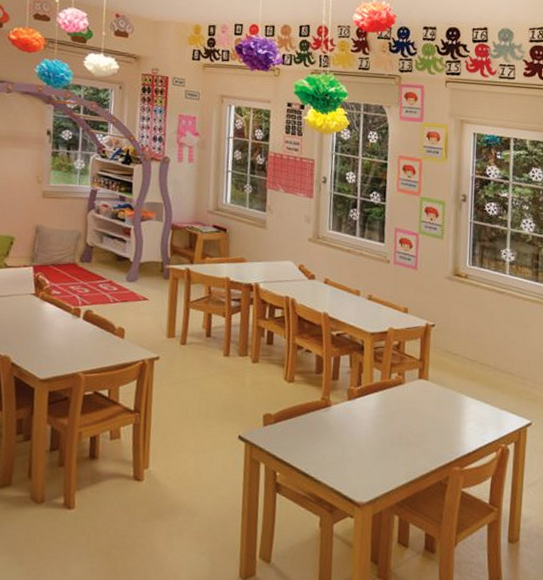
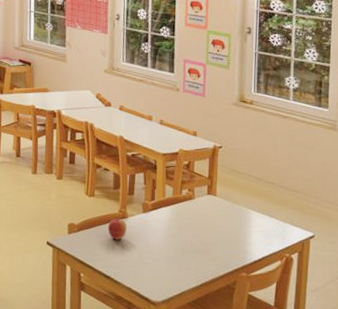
apple: none [308,407,330,432] -> present [107,218,127,240]

